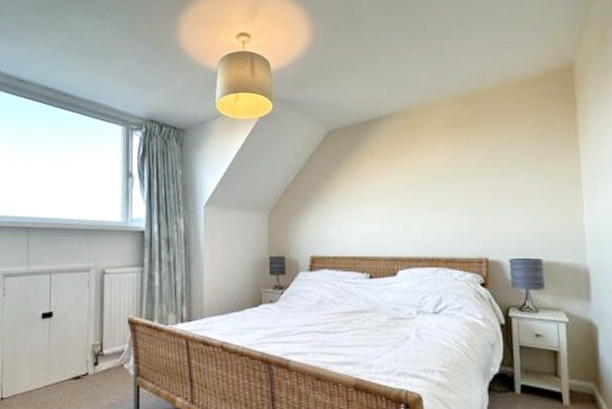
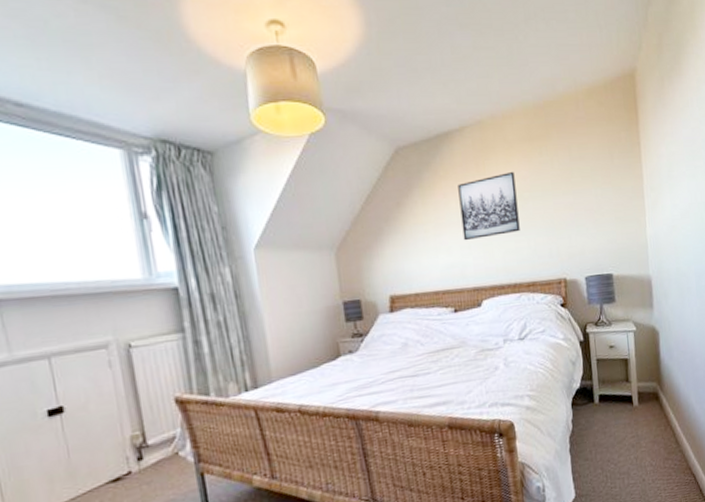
wall art: none [382,153,441,214] -> present [458,171,520,241]

